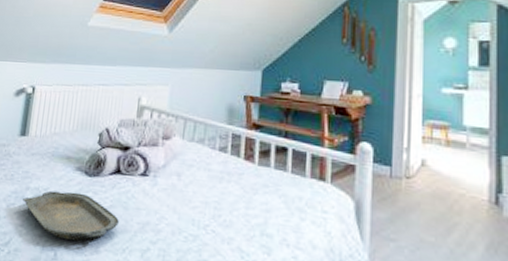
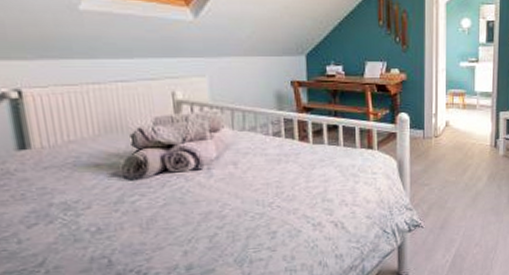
serving tray: present [23,190,119,241] -> none [48,198,178,246]

